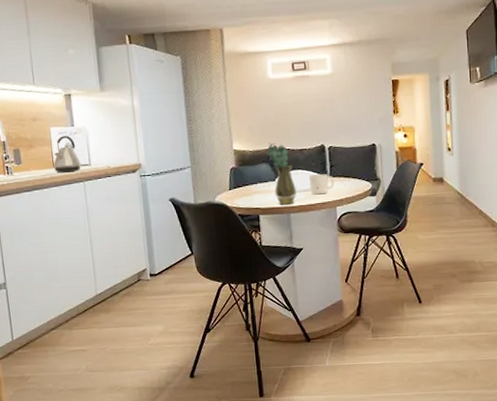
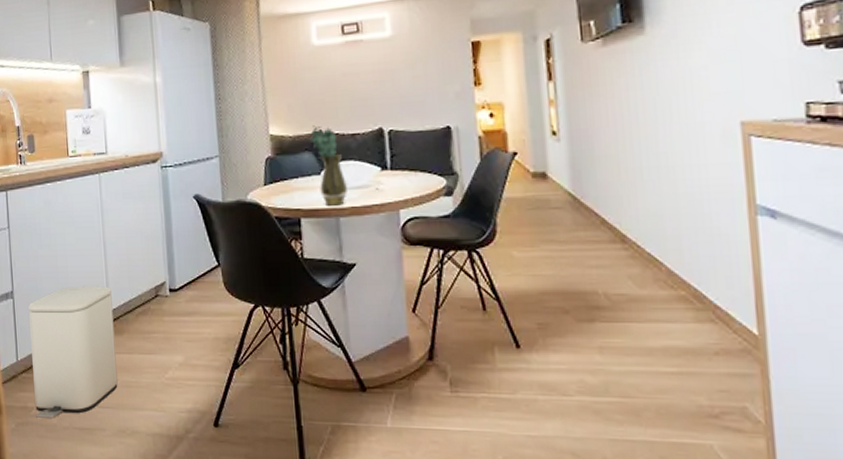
pedal bin: none [21,274,107,384] -> present [28,285,118,418]
kettle: present [53,136,82,173] -> none [67,119,98,163]
mug: present [308,174,334,195] -> none [362,166,396,193]

